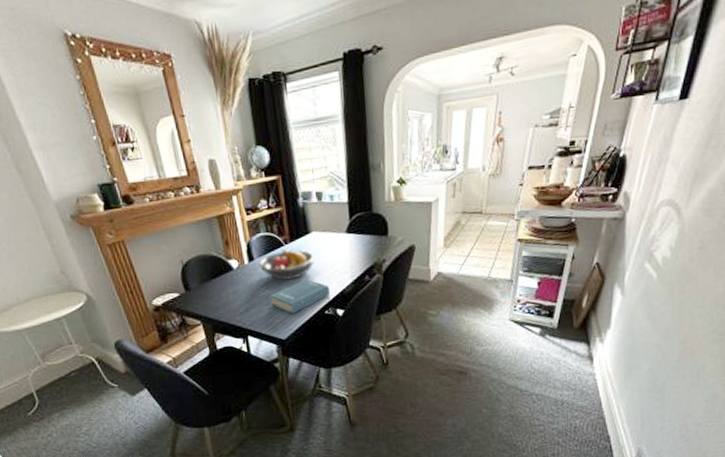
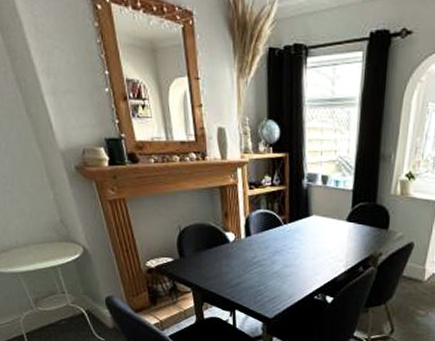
fruit bowl: present [258,249,316,280] -> none [254,229,312,261]
hardback book: present [269,279,331,314] -> none [261,262,323,295]

